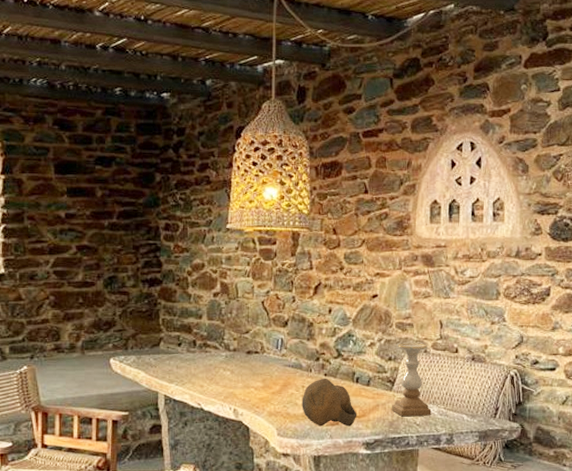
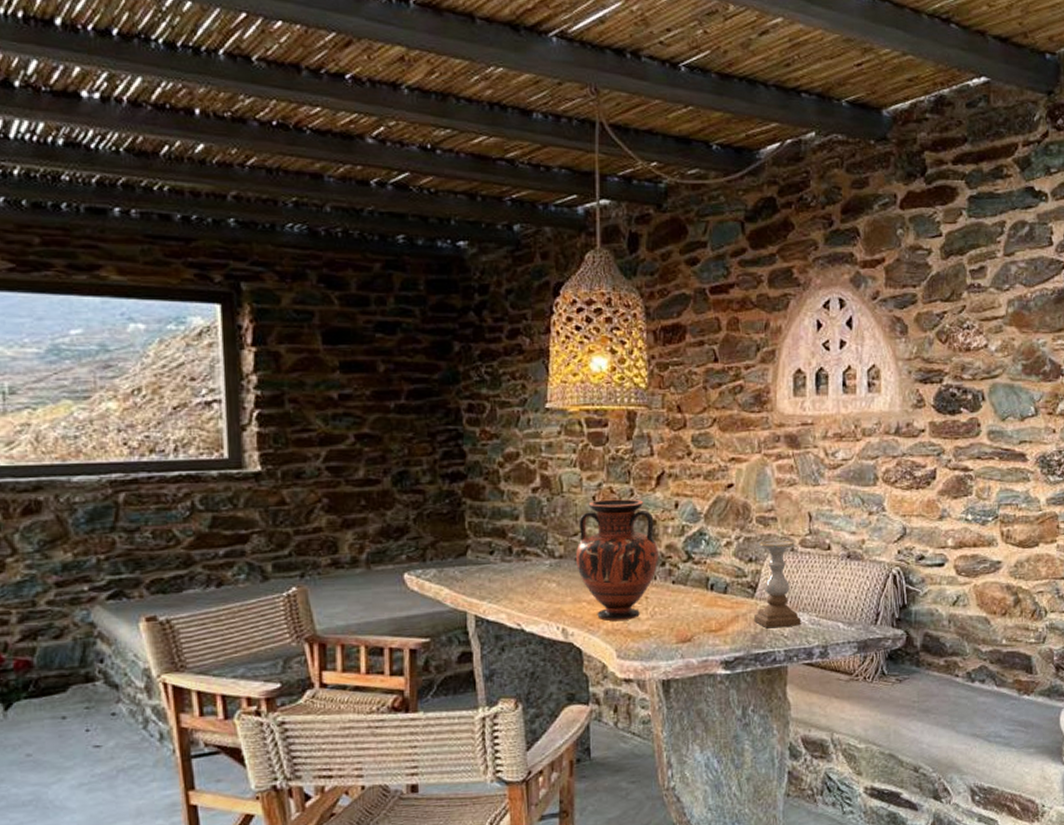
vase: none [247,304,314,404] -> present [576,499,659,621]
pottery: present [302,378,357,427] -> none [645,586,713,645]

